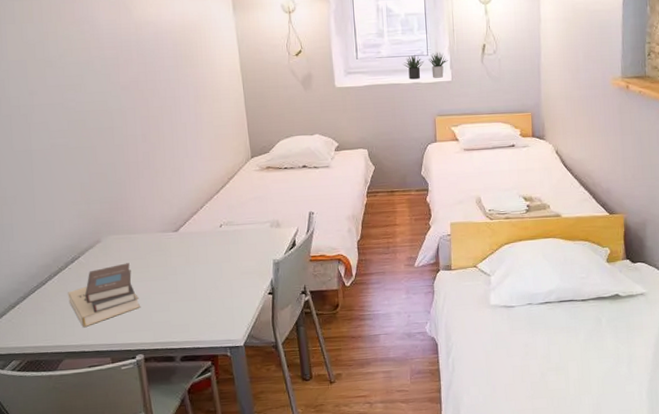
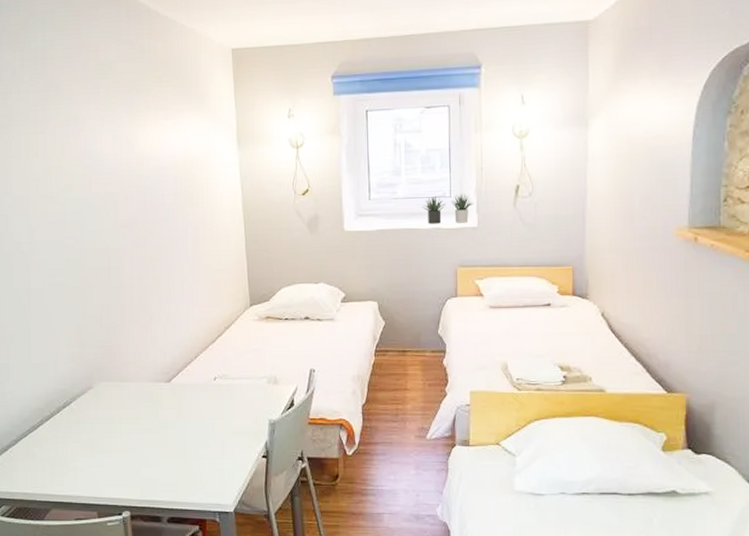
books: present [67,263,140,328] -> none [57,412,129,478]

